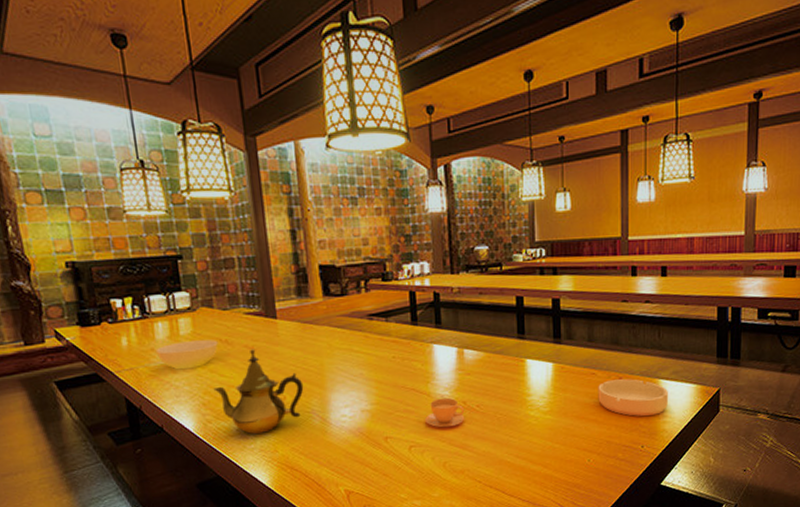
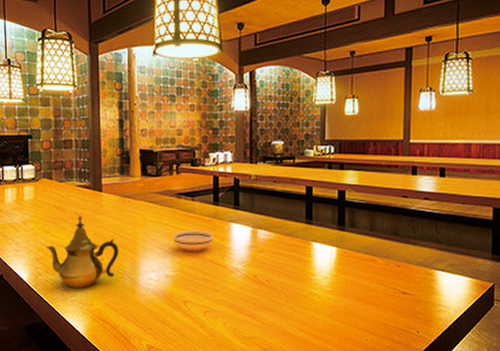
bowl: present [155,340,219,370] -> none [3,206,53,229]
bowl: none [367,355,414,382] -> present [174,230,214,253]
teacup: present [425,397,465,428] -> none [220,270,255,298]
ashtray: present [598,379,668,416] -> none [377,267,444,303]

